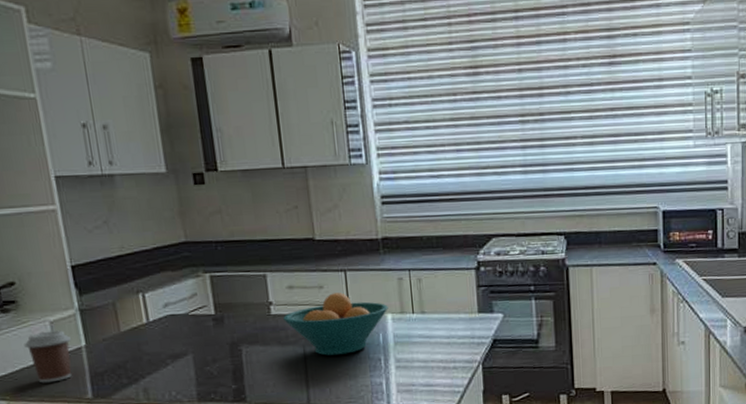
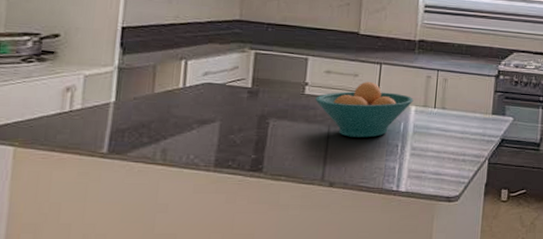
coffee cup: present [24,330,72,383] -> none [50,84,102,134]

